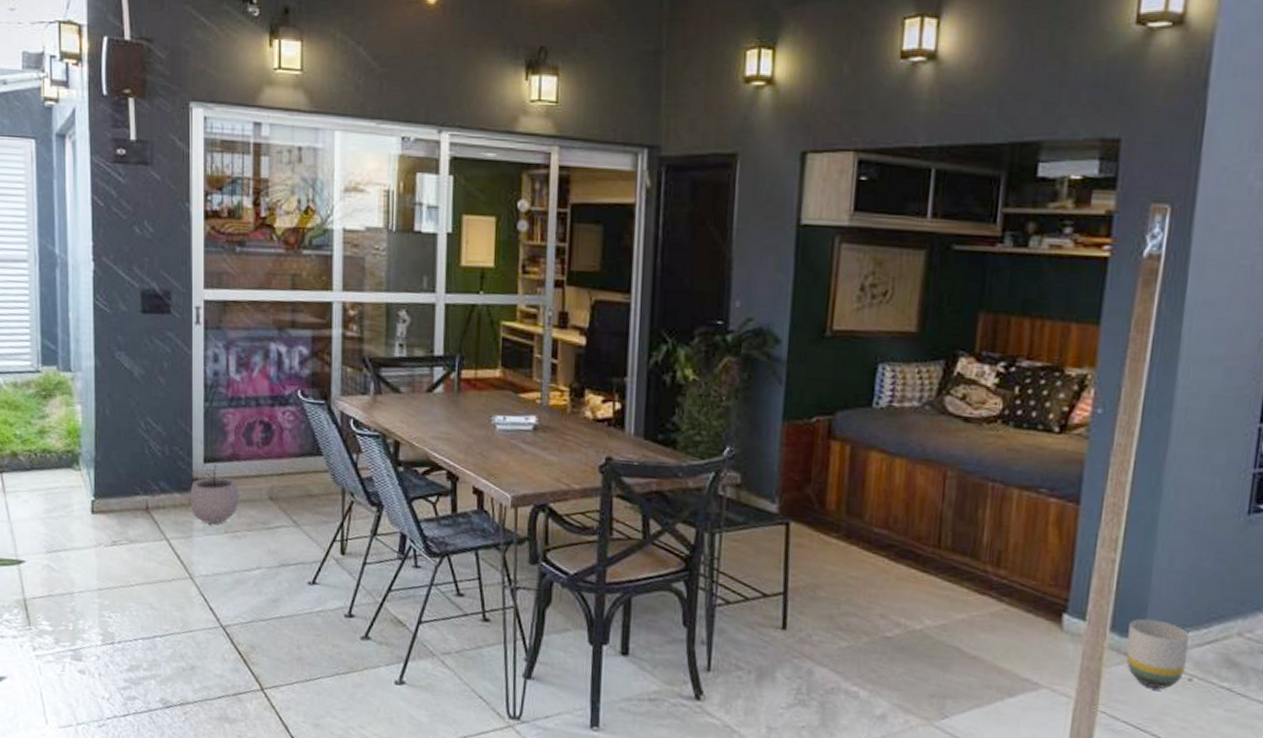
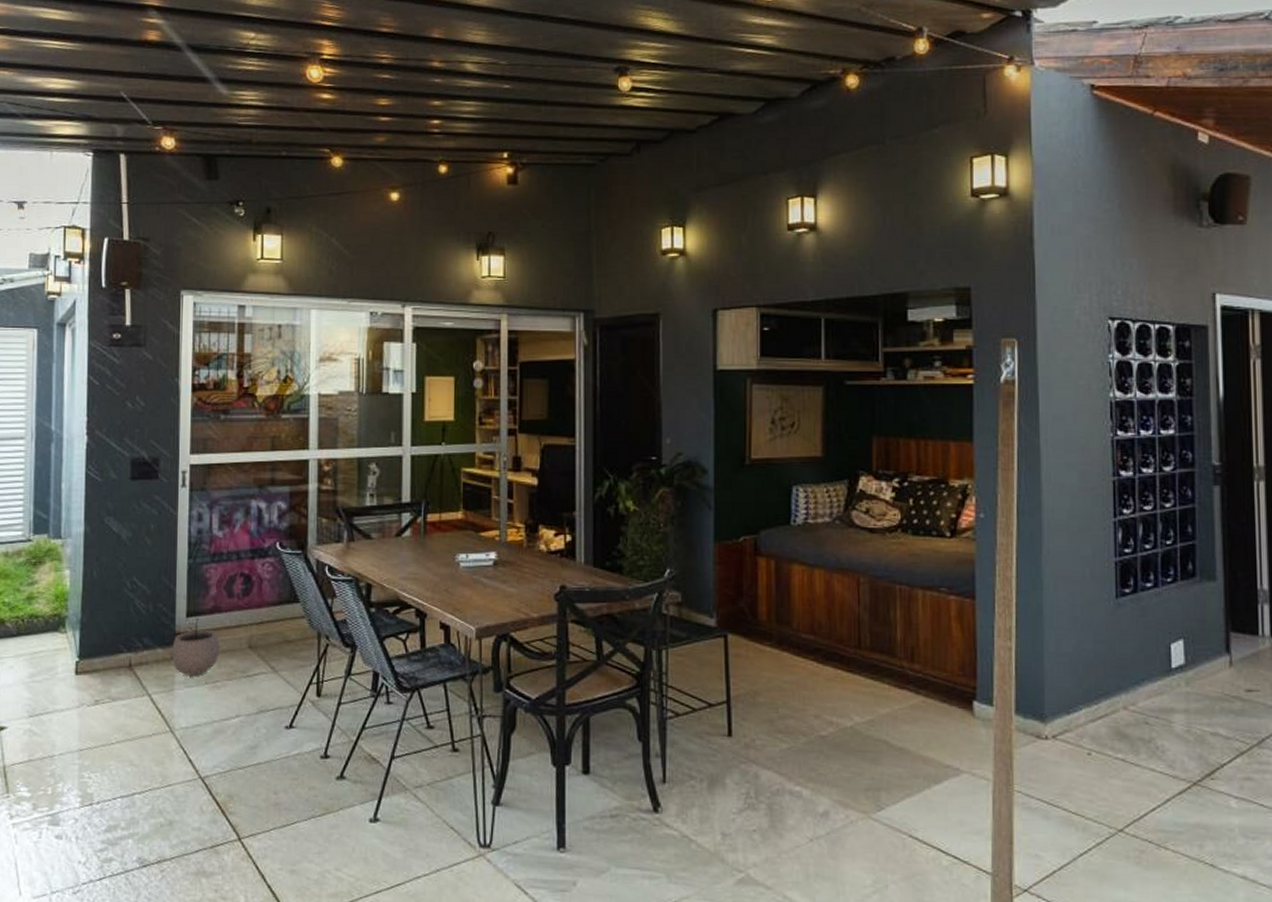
planter: present [1126,618,1191,689] -> none [1031,700,1084,765]

